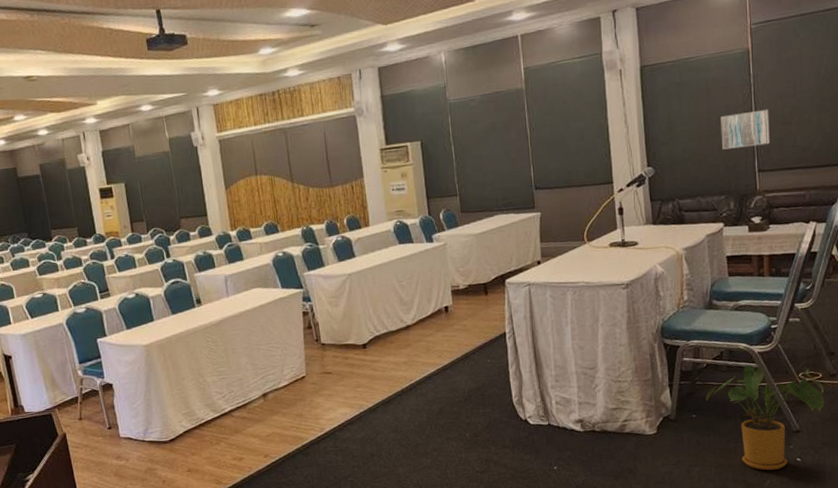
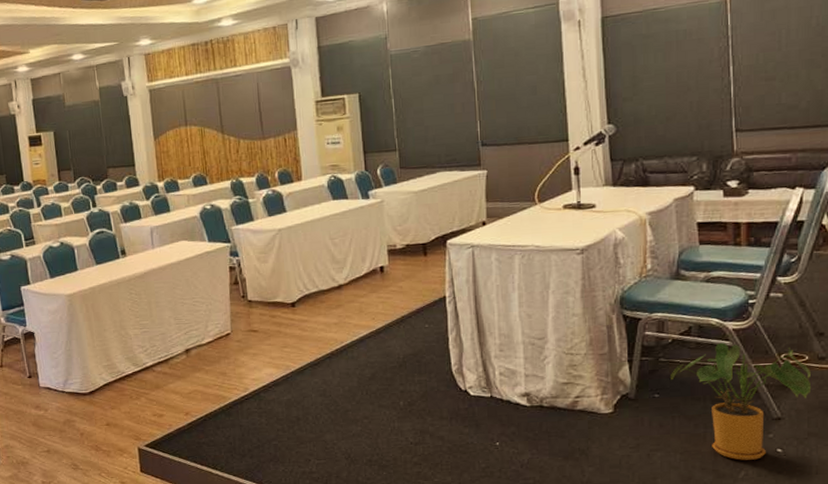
wall art: present [721,109,771,150] -> none [693,63,751,107]

